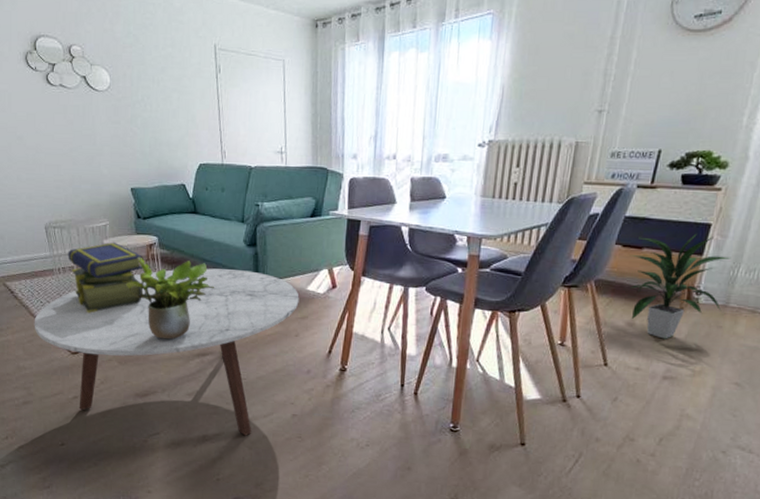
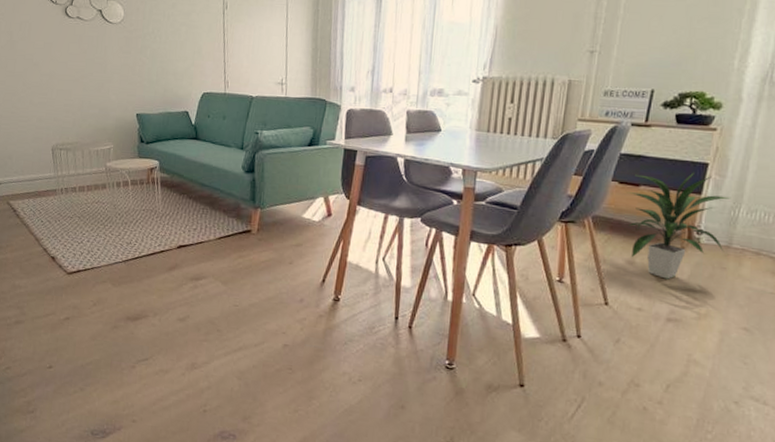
coffee table: present [34,268,299,436] -> none [32,193,295,365]
stack of books: present [68,241,143,313] -> none [71,164,143,234]
potted plant: present [125,256,214,339] -> none [124,179,211,263]

